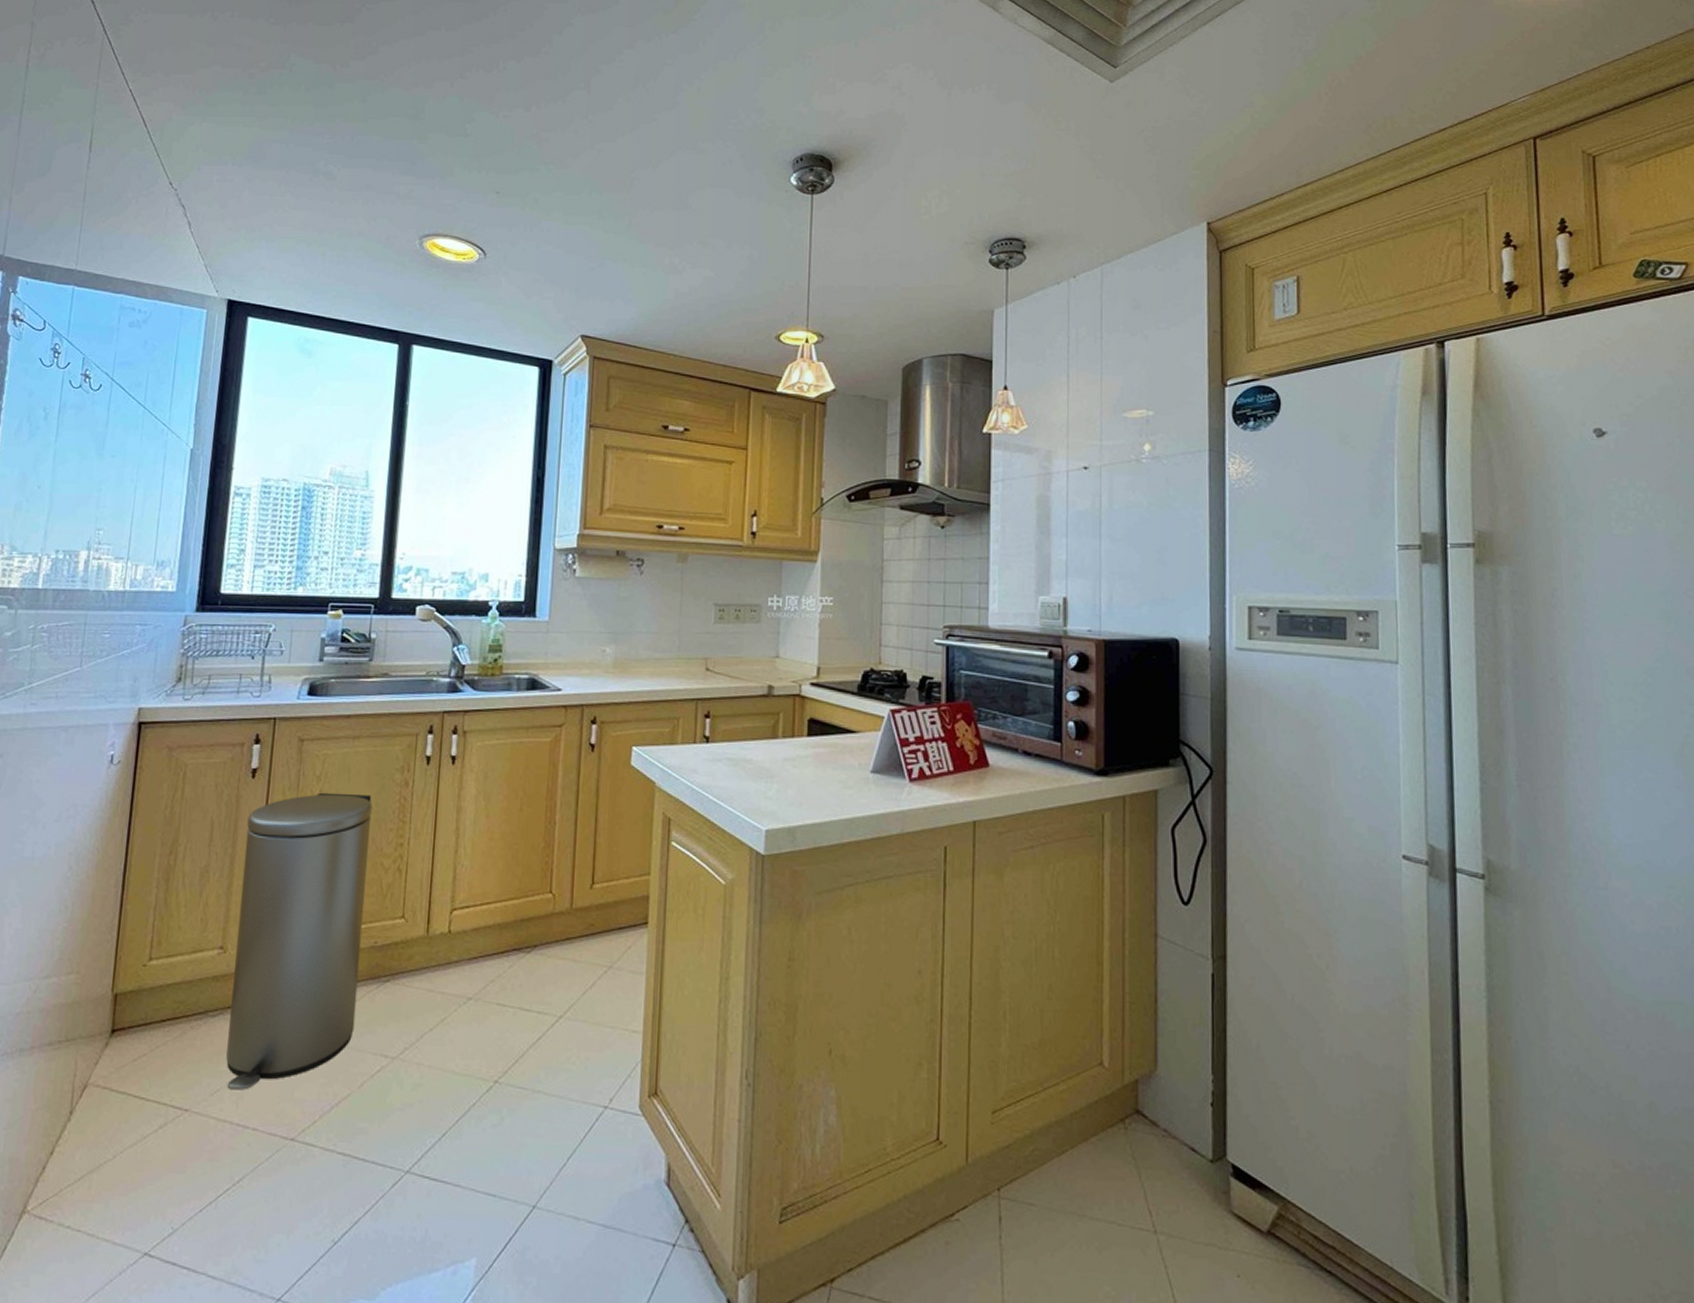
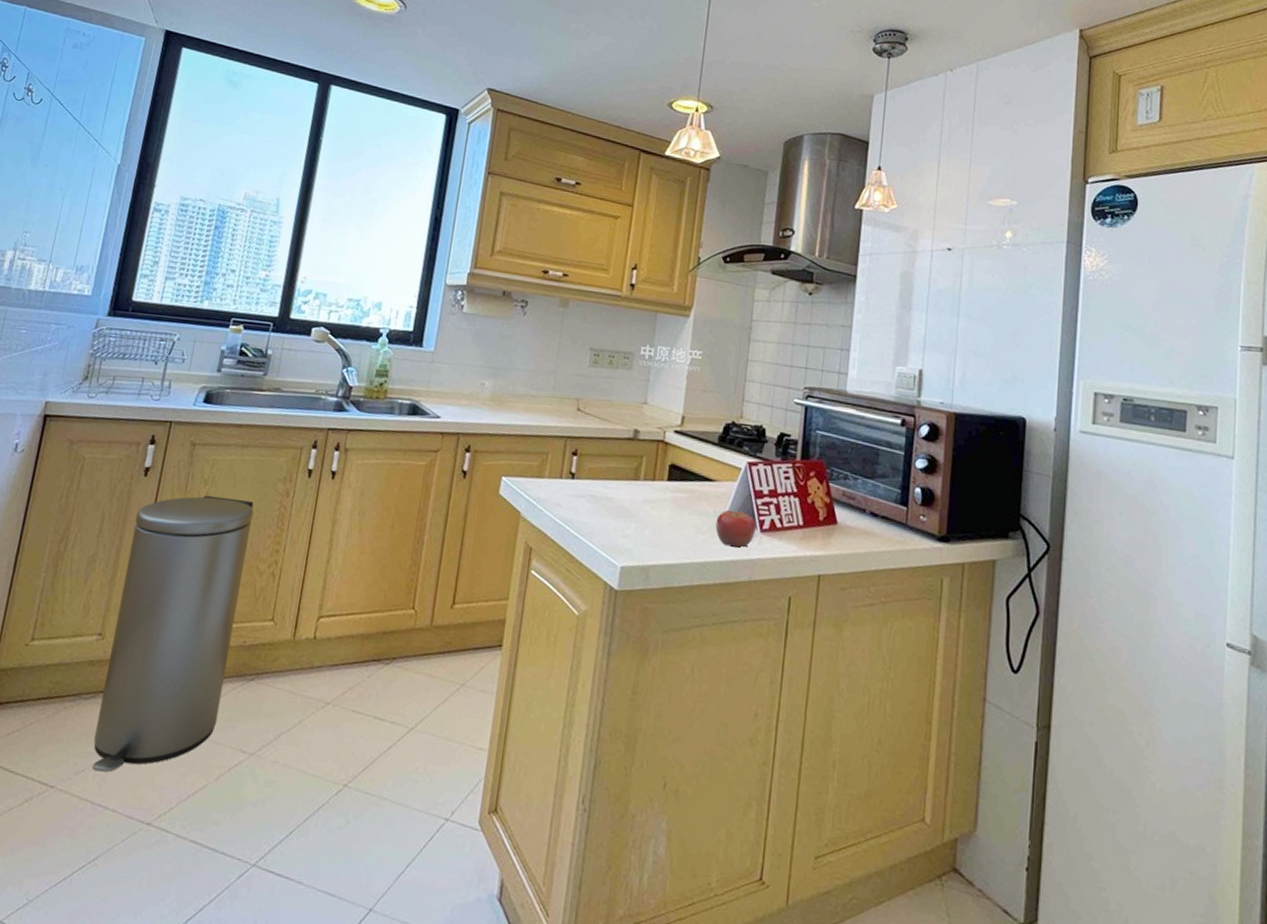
fruit: none [862,757,904,801] -> present [715,506,756,549]

